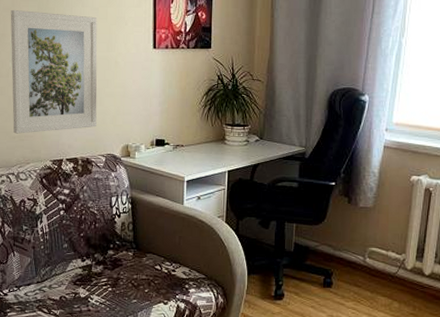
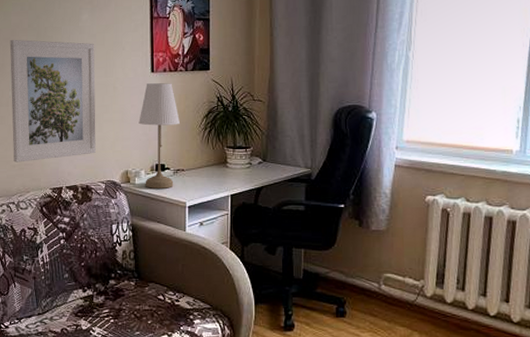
desk lamp: none [140,59,180,163] -> present [139,83,180,188]

